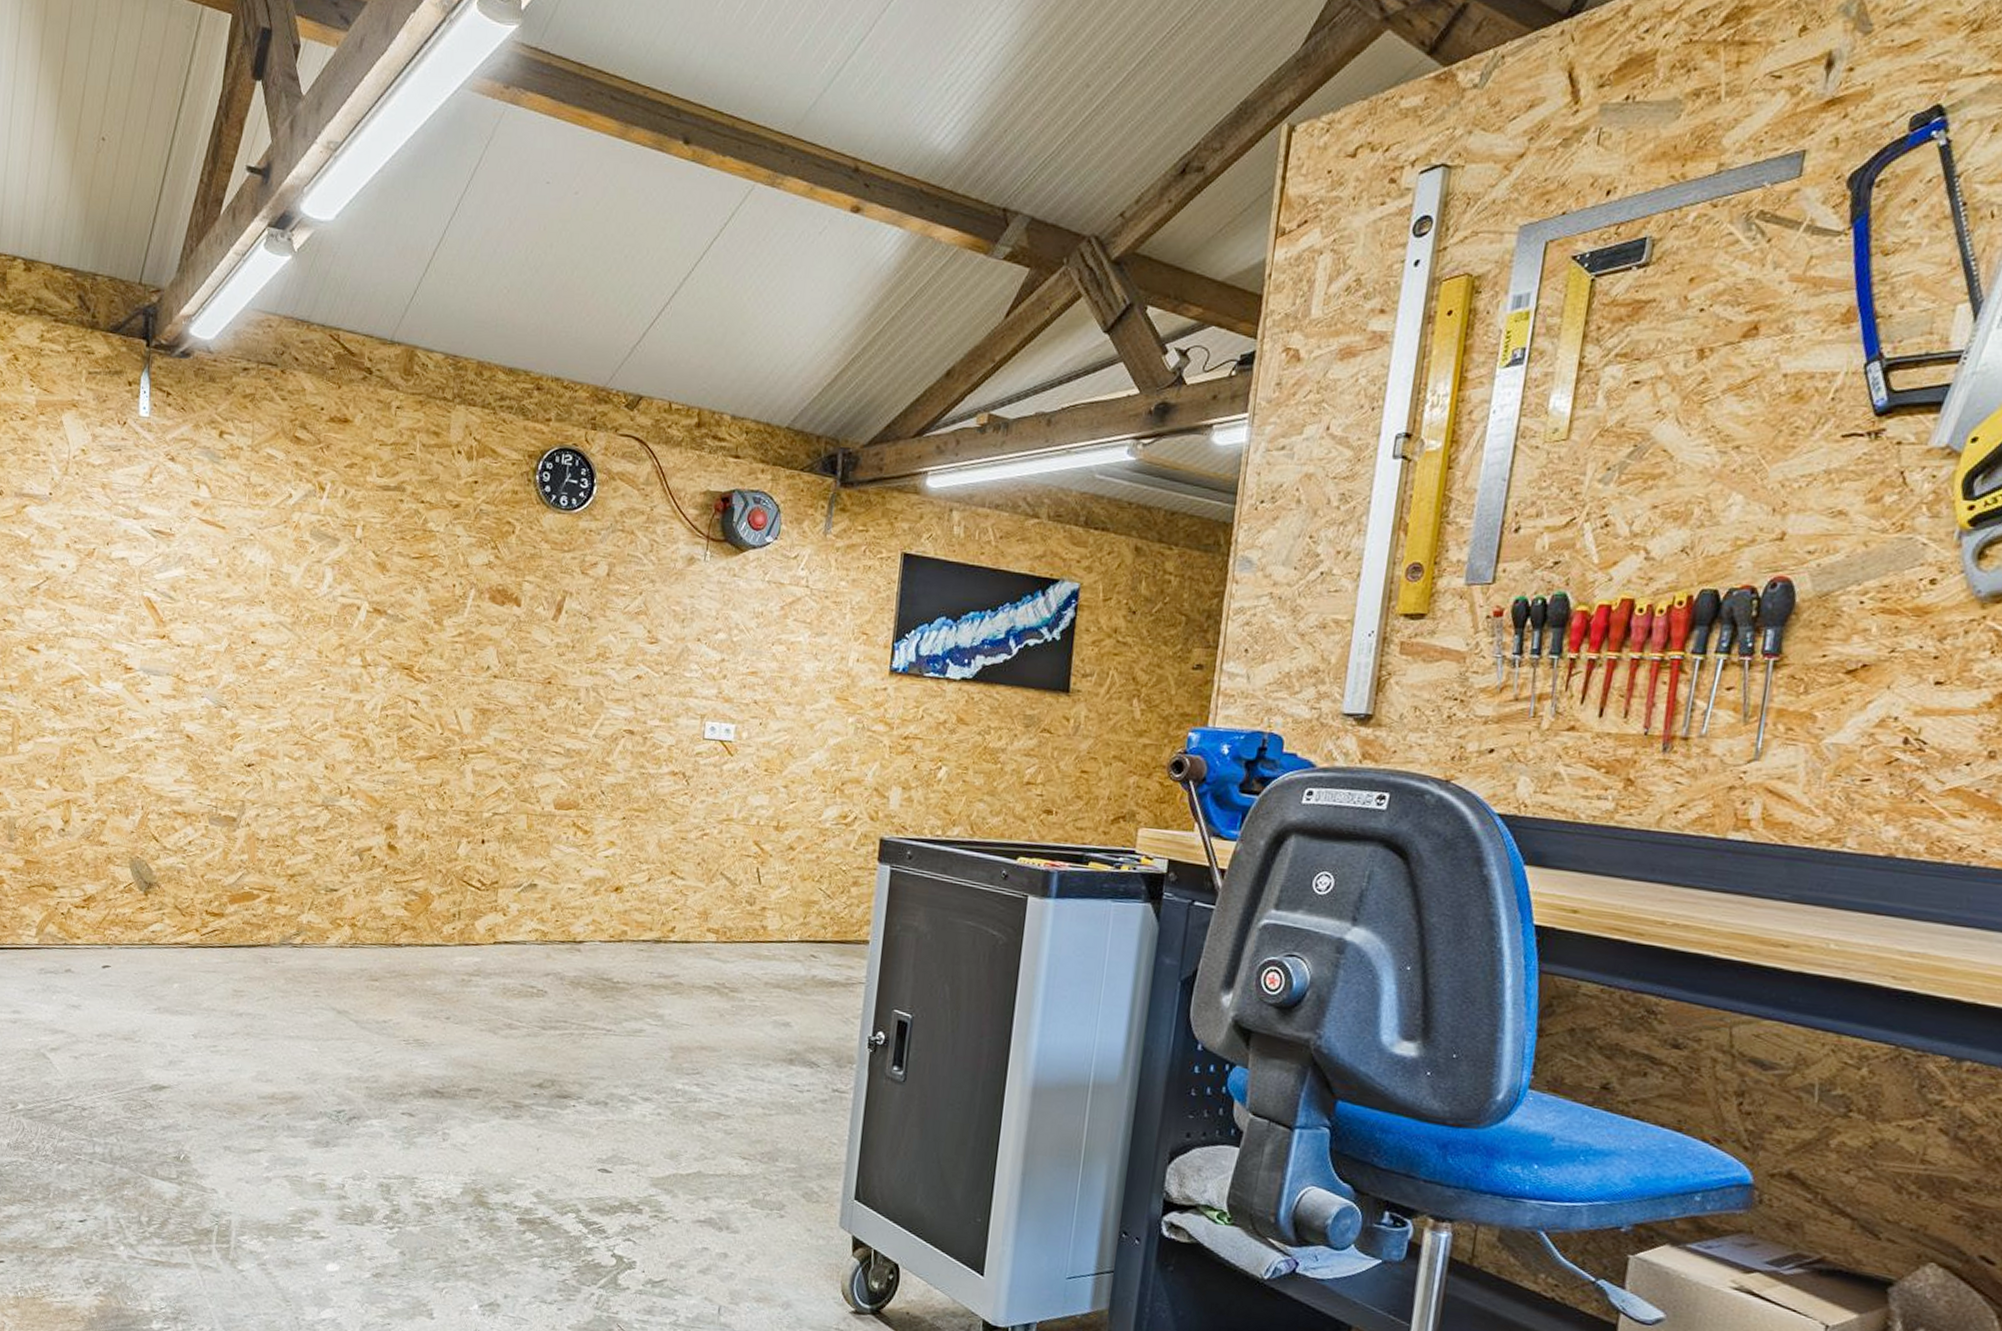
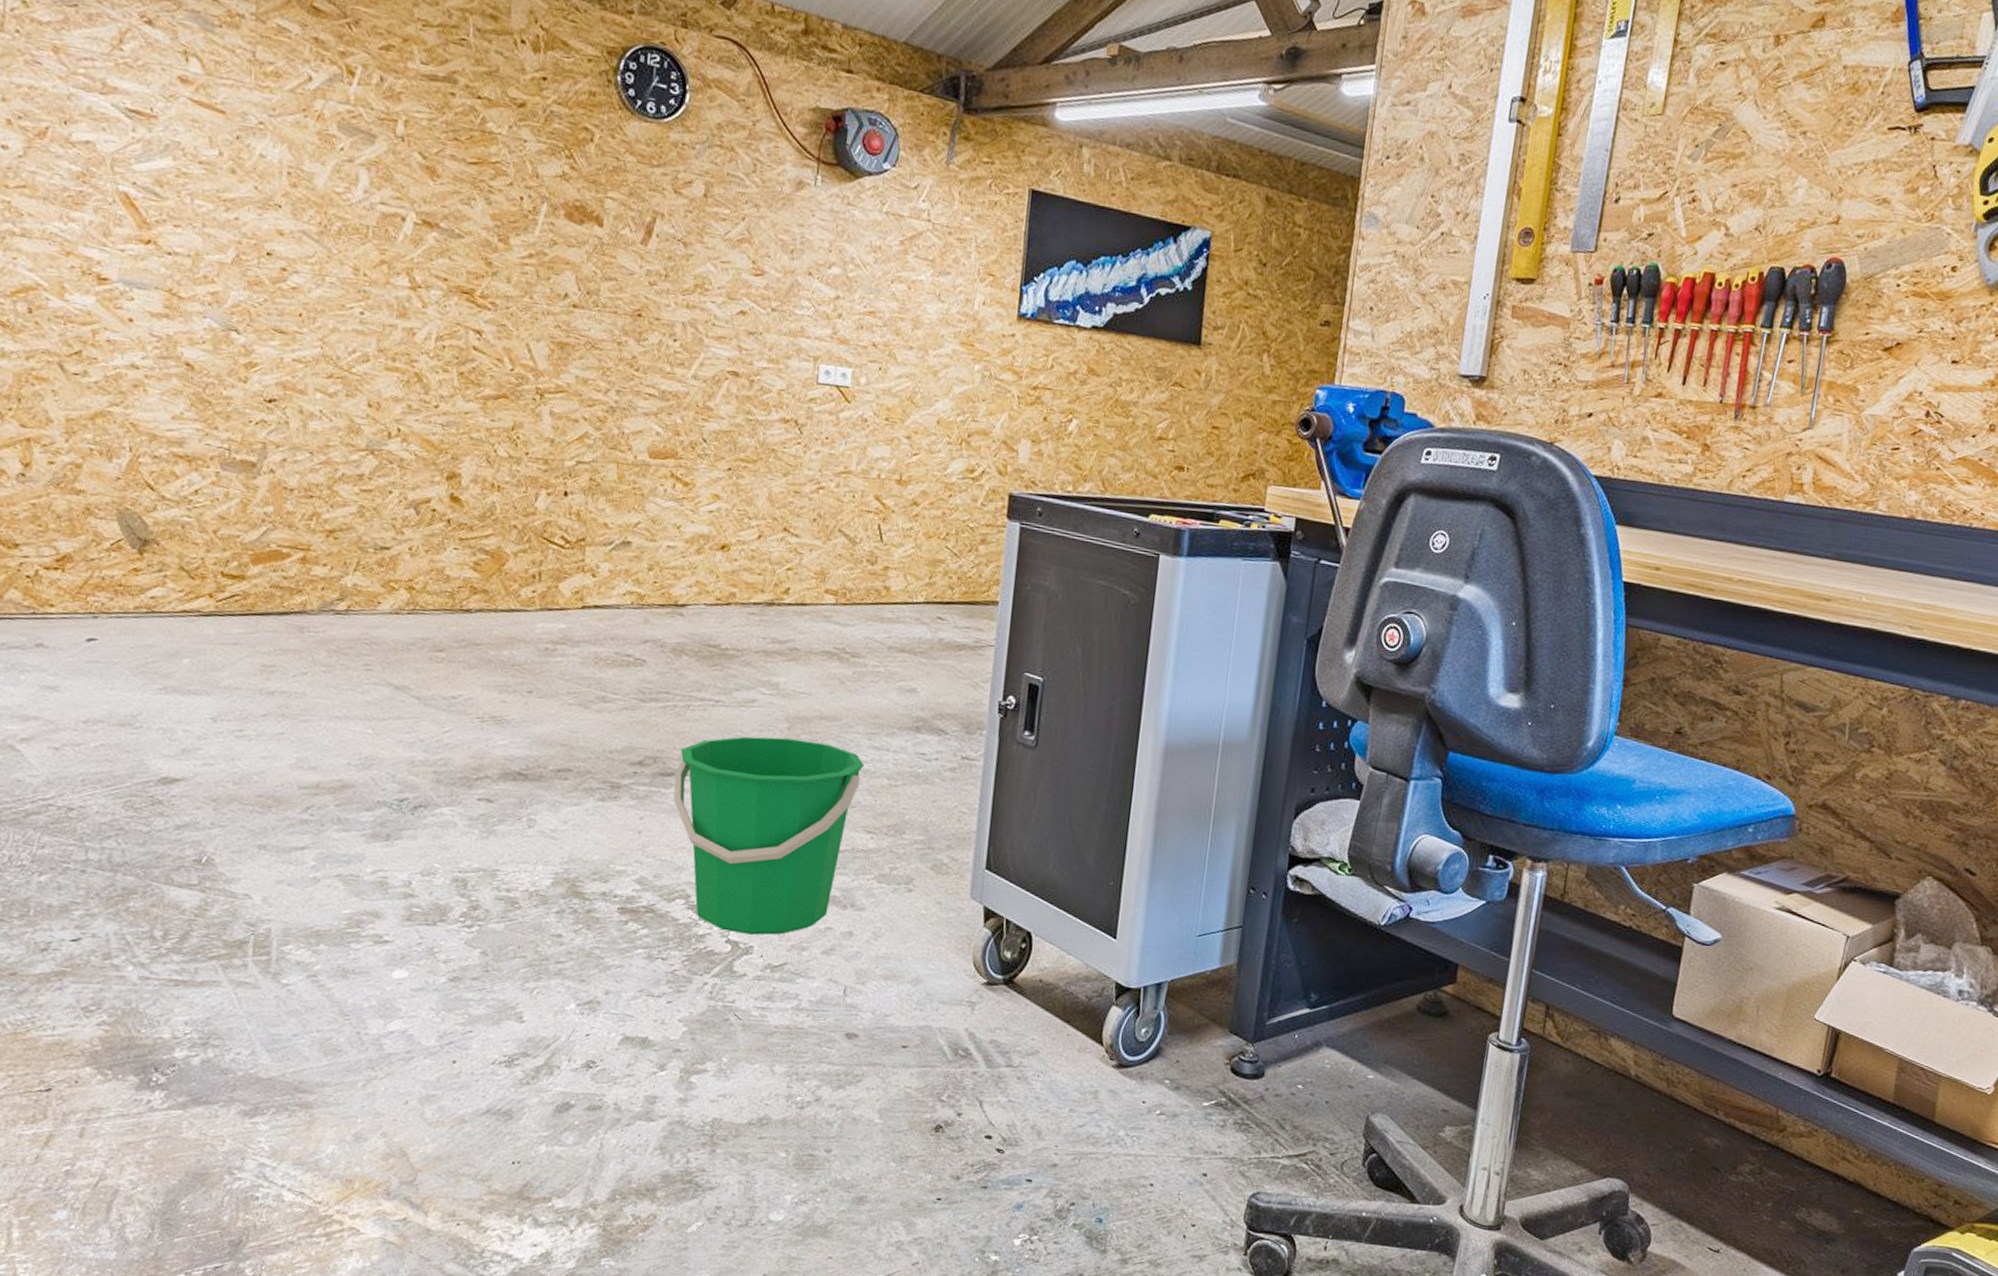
bucket: none [568,1063,741,1252] -> present [673,736,865,935]

